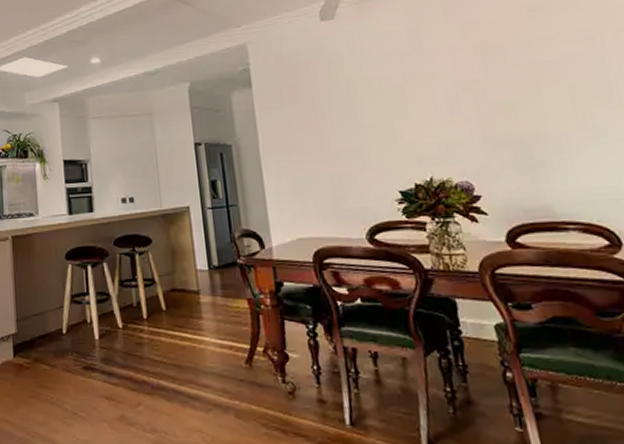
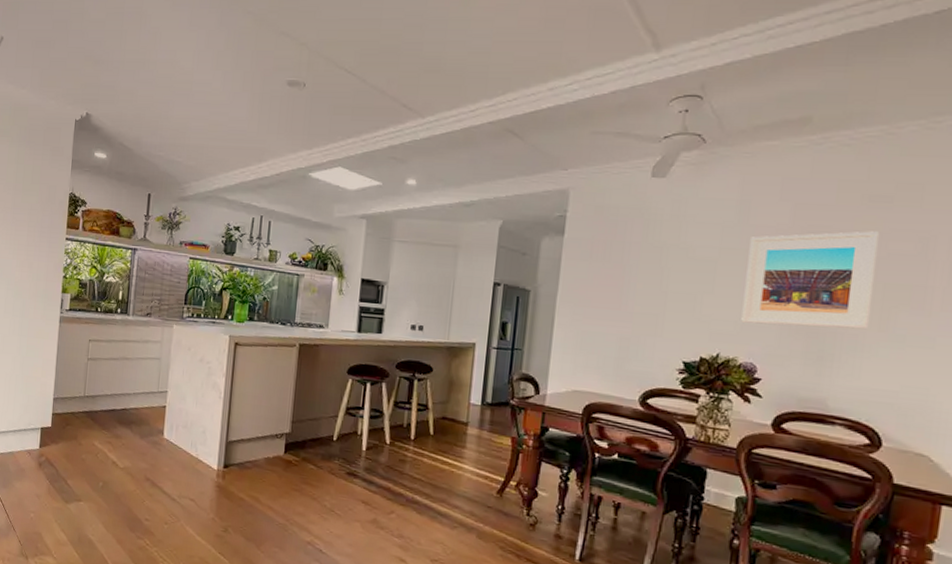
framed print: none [429,37,569,143] -> present [741,231,879,330]

